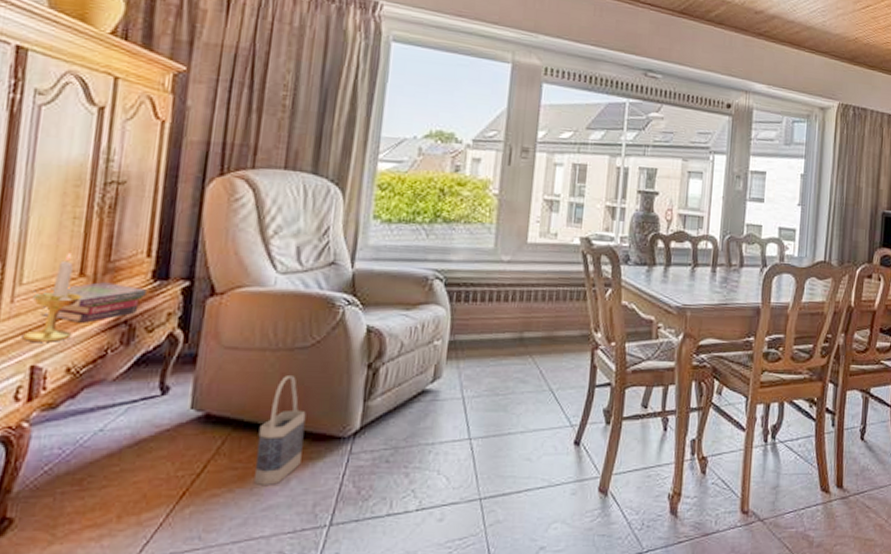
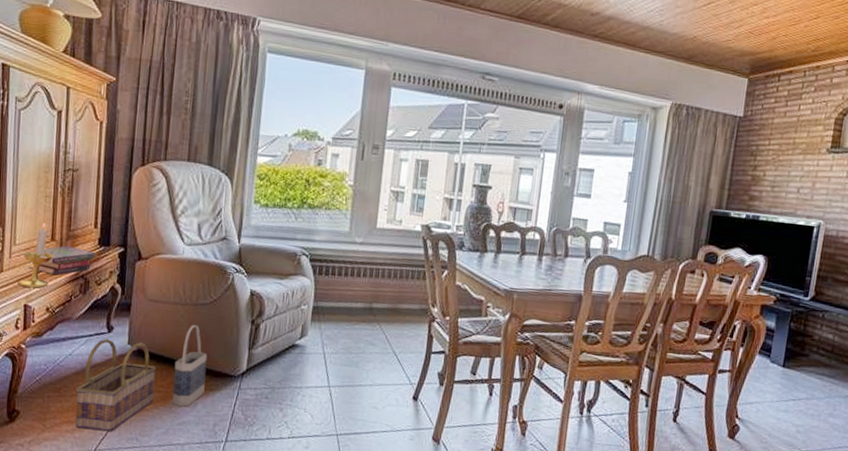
basket: none [104,404,233,533] -> present [75,339,157,432]

